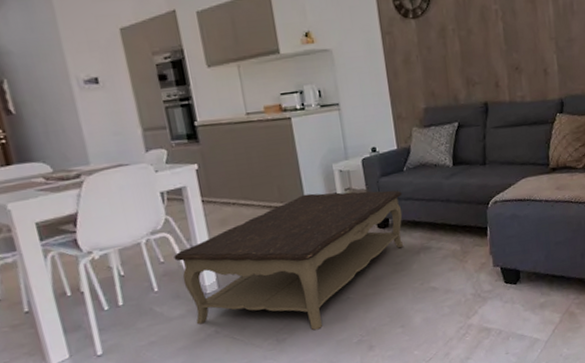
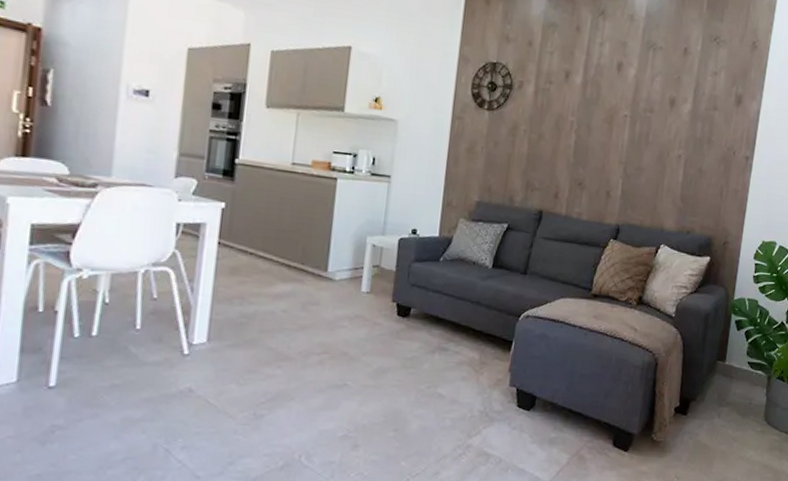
coffee table: present [174,190,404,331] -> none [169,261,433,413]

